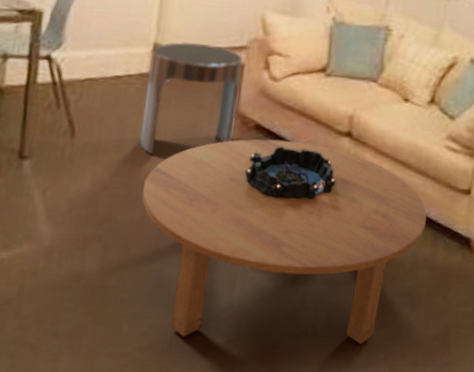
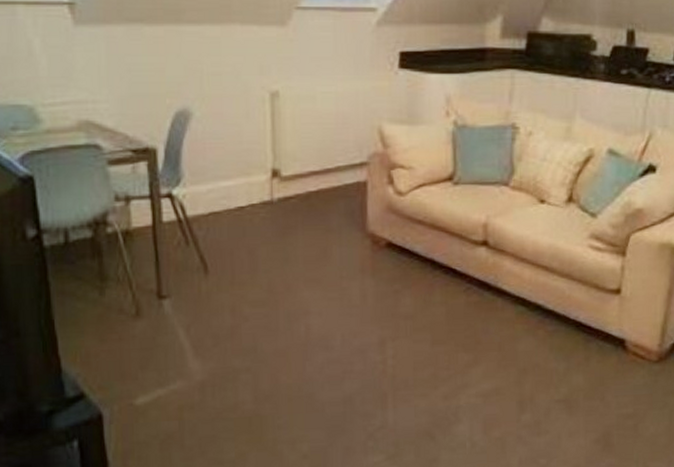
side table: present [140,41,243,154] -> none [270,163,366,282]
coffee table: present [141,139,427,344] -> none [282,255,576,457]
decorative bowl: present [244,146,337,200] -> none [382,262,477,316]

